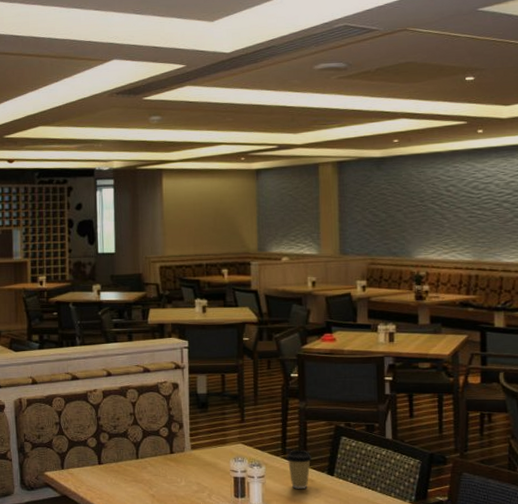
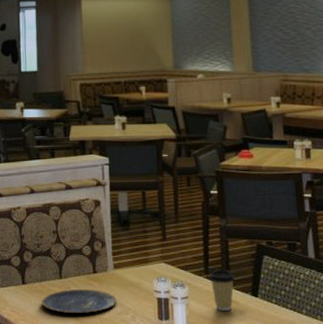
plate: none [118,468,193,493] -> present [41,288,117,314]

